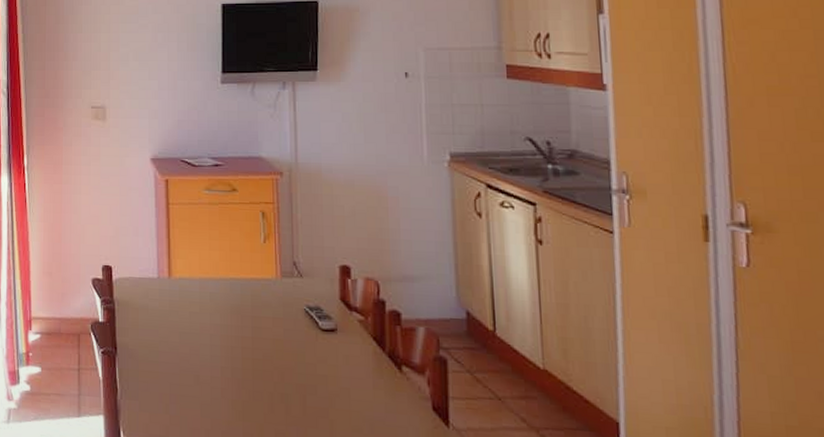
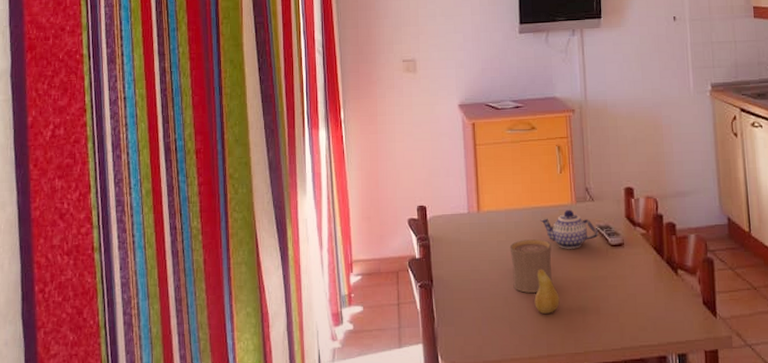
cup: none [203,313,251,374] -> present [509,239,552,293]
fruit: none [230,347,259,399] -> present [534,269,560,314]
teapot: none [239,284,307,330] -> present [540,209,599,249]

